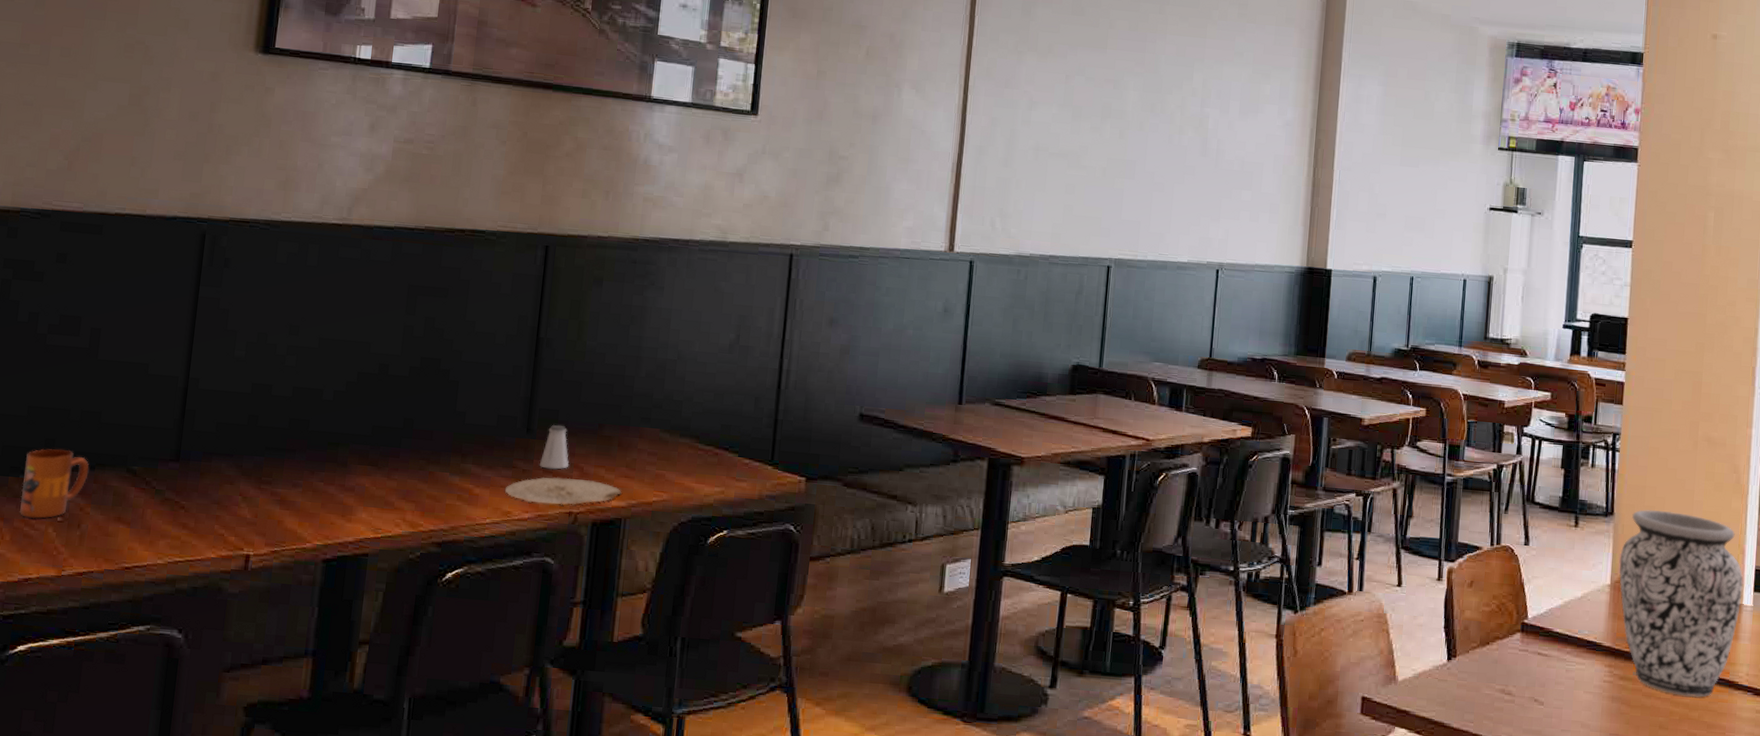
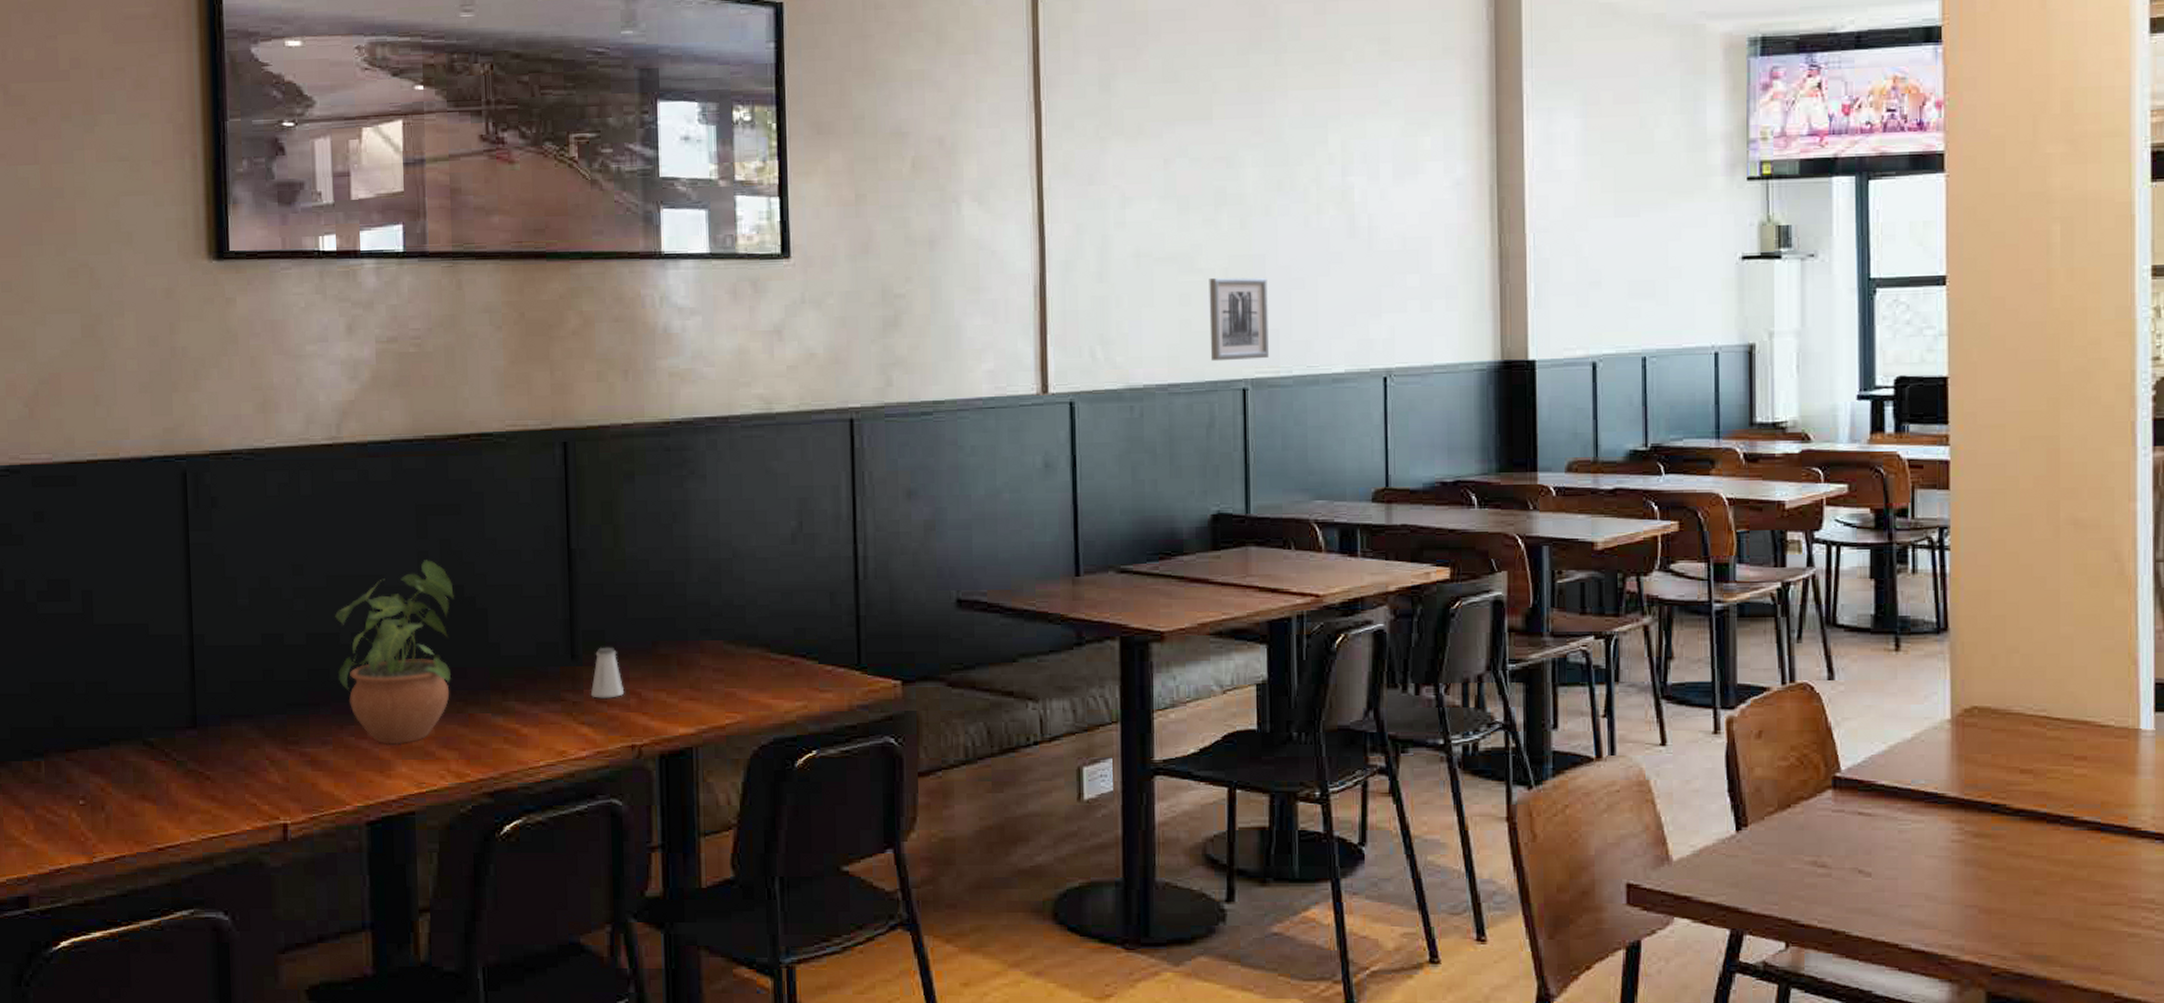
mug: present [20,448,89,519] -> none [37,726,104,805]
potted plant: none [317,333,431,493] -> present [335,560,454,745]
plate: present [505,477,622,505] -> none [556,706,689,739]
wall art: none [1085,175,1136,244] -> present [1209,277,1269,362]
vase: present [1619,509,1744,697] -> none [1961,619,2140,851]

